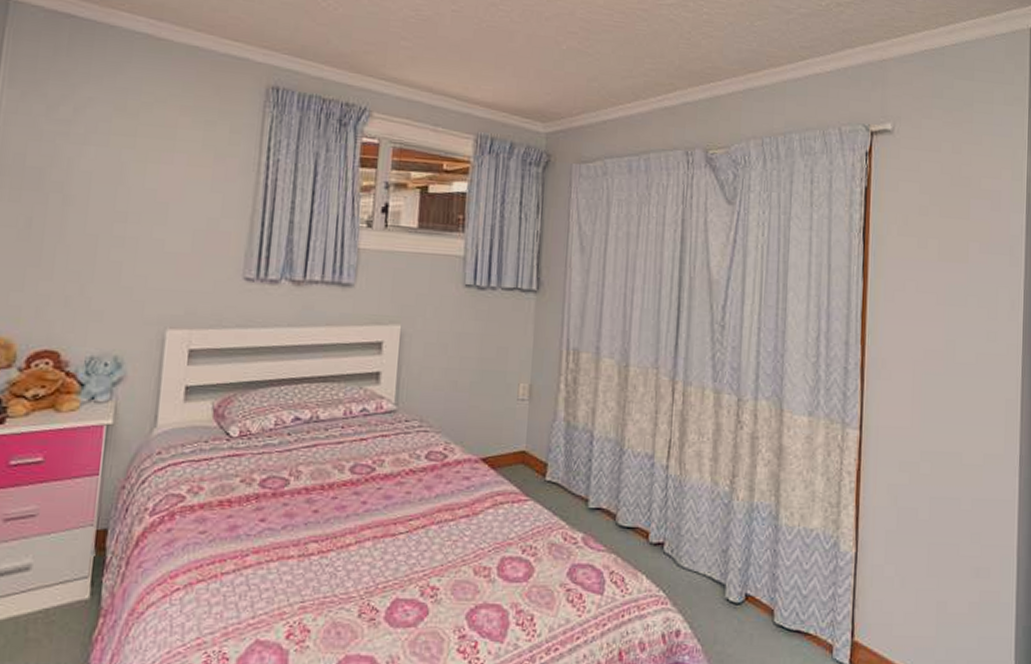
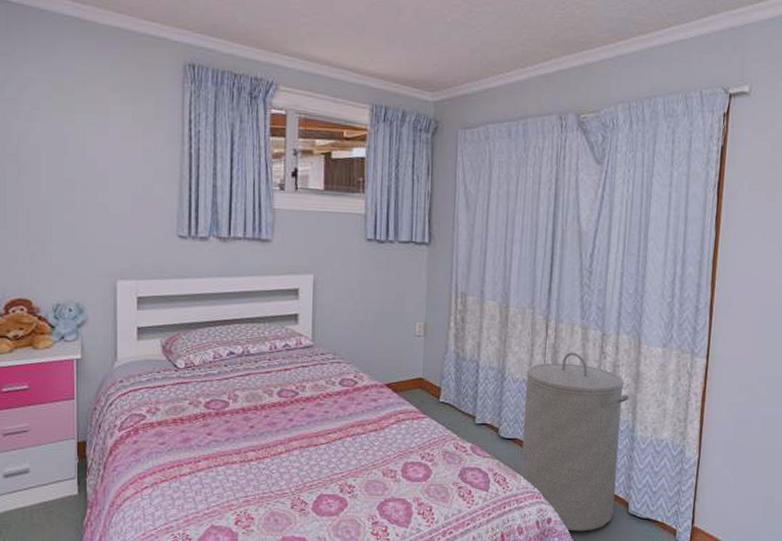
laundry hamper: none [643,421,771,648] -> present [521,352,630,532]

